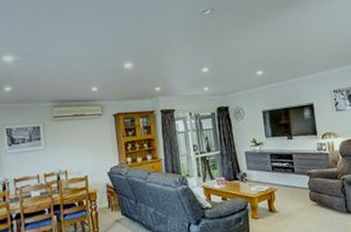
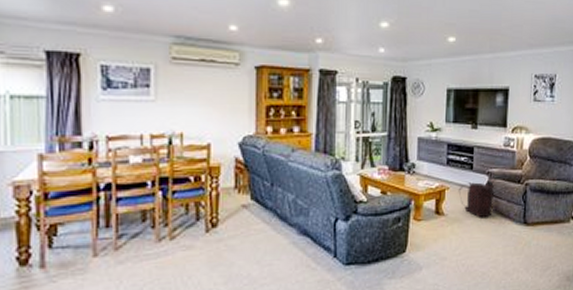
backpack: none [285,179,318,212] -> present [458,180,495,218]

